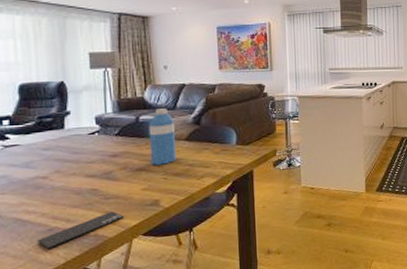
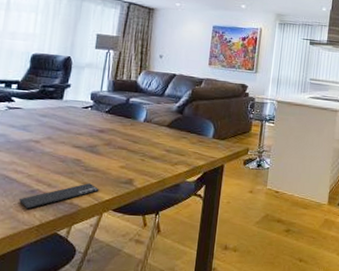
water bottle: present [148,108,177,165] -> none [132,93,161,147]

